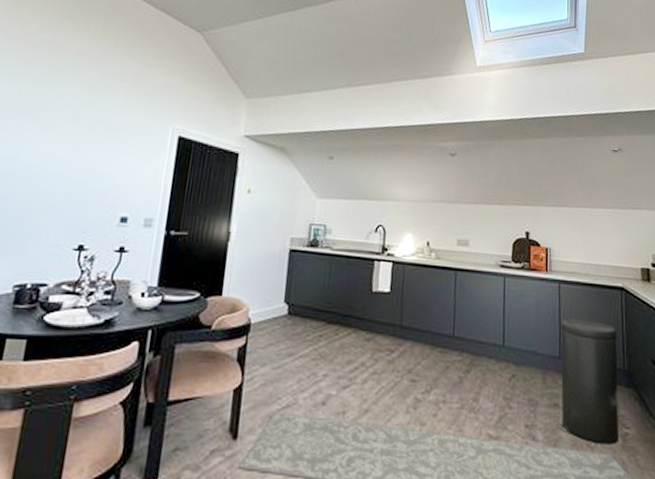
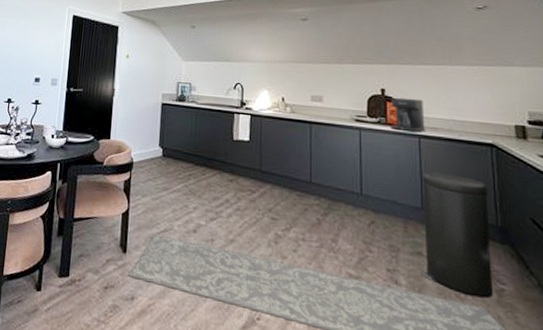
coffee maker: none [533,241,565,278] -> present [390,97,425,133]

